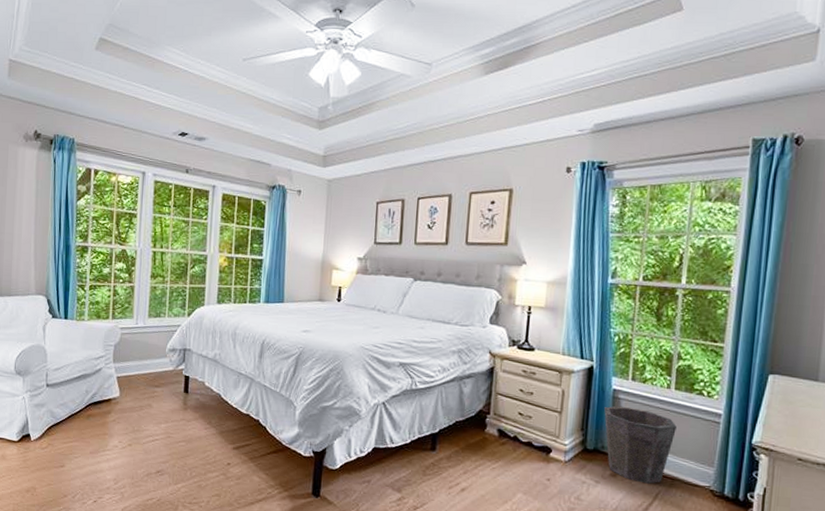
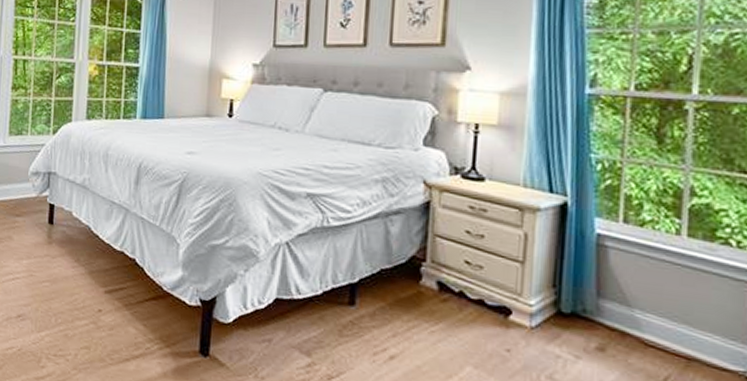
waste bin: present [604,406,676,484] -> none [585,256,692,364]

